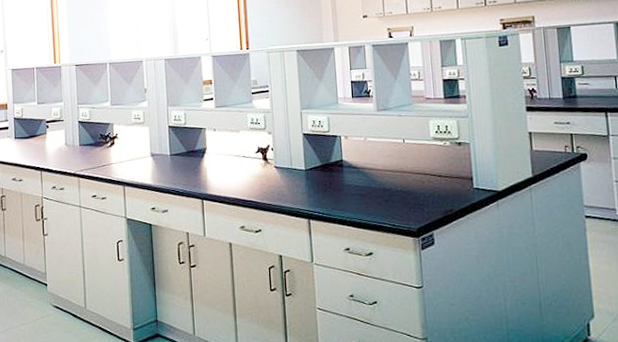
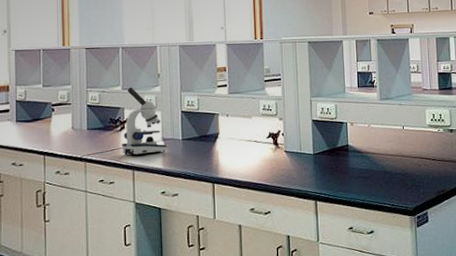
microscope: none [112,102,156,171] -> present [122,87,167,156]

